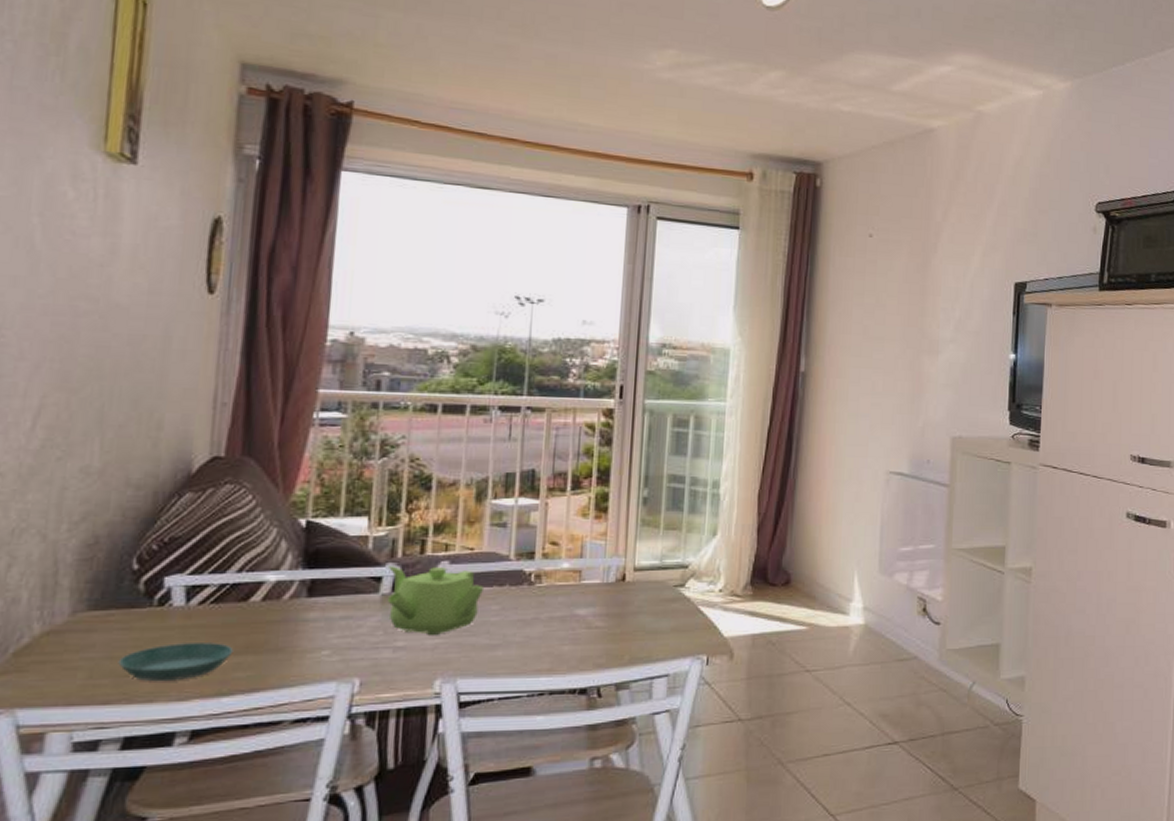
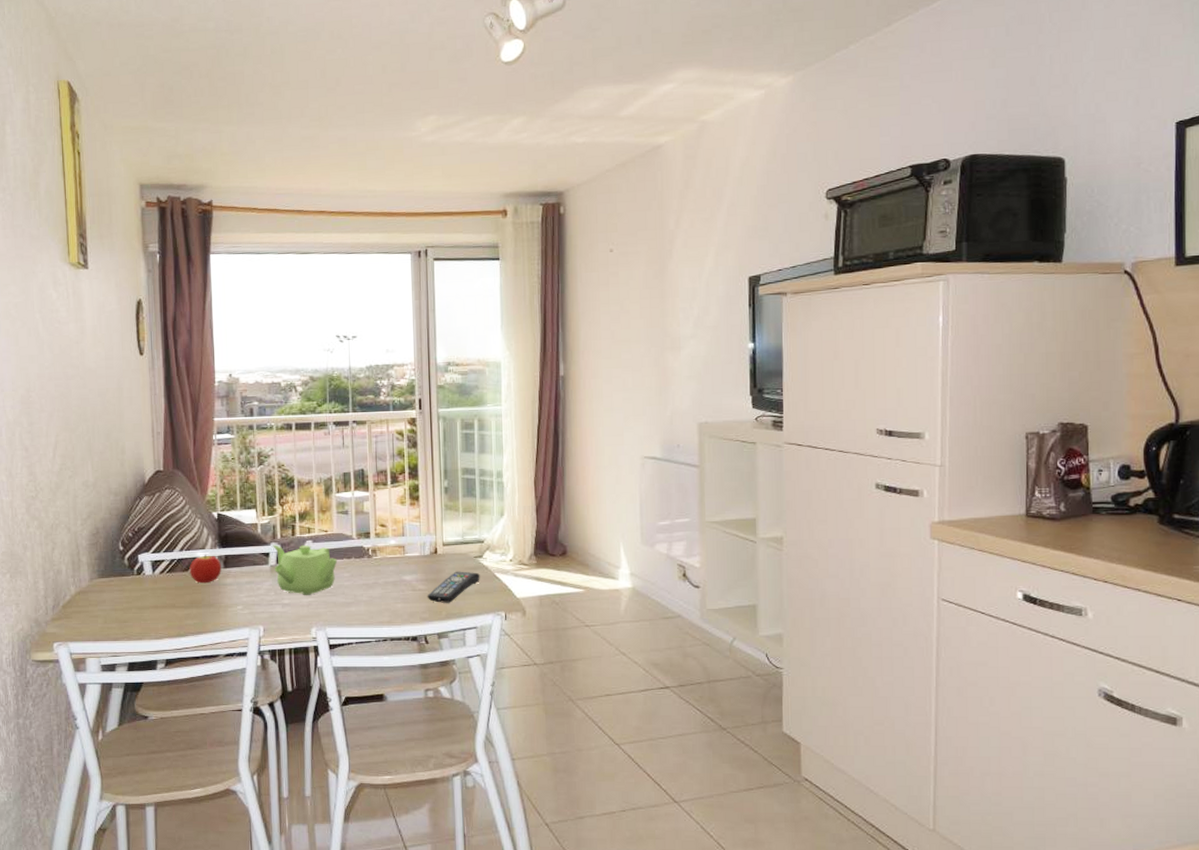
saucer: present [118,643,234,682] -> none [119,600,184,626]
fruit: none [249,577,303,619] -> present [189,554,221,584]
remote control: none [605,603,679,644] -> present [427,571,480,603]

